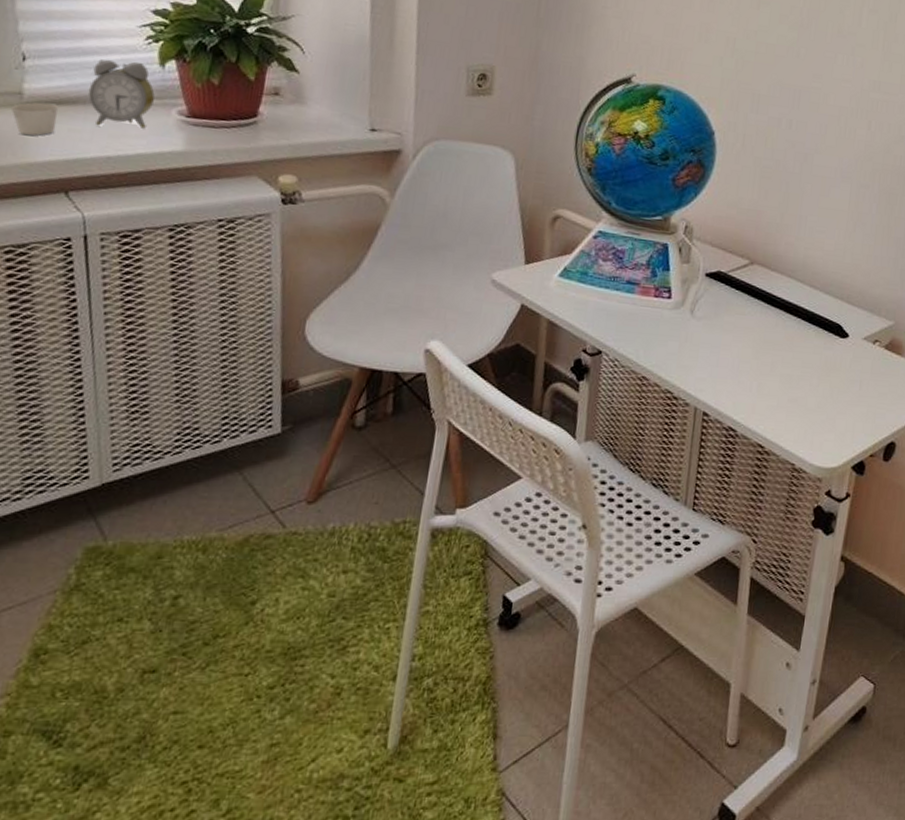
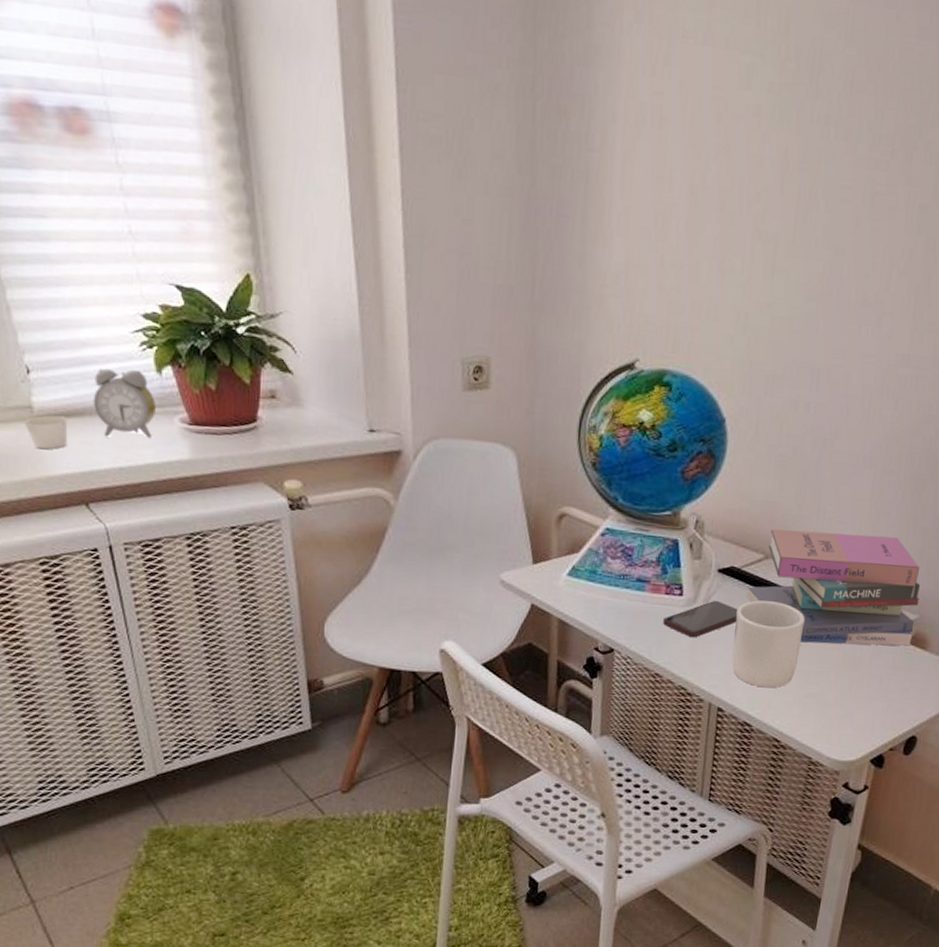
smartphone: none [651,304,725,341] -> present [663,601,739,638]
mug: none [718,304,788,393] -> present [732,600,805,688]
books: none [731,236,895,352] -> present [745,529,920,646]

